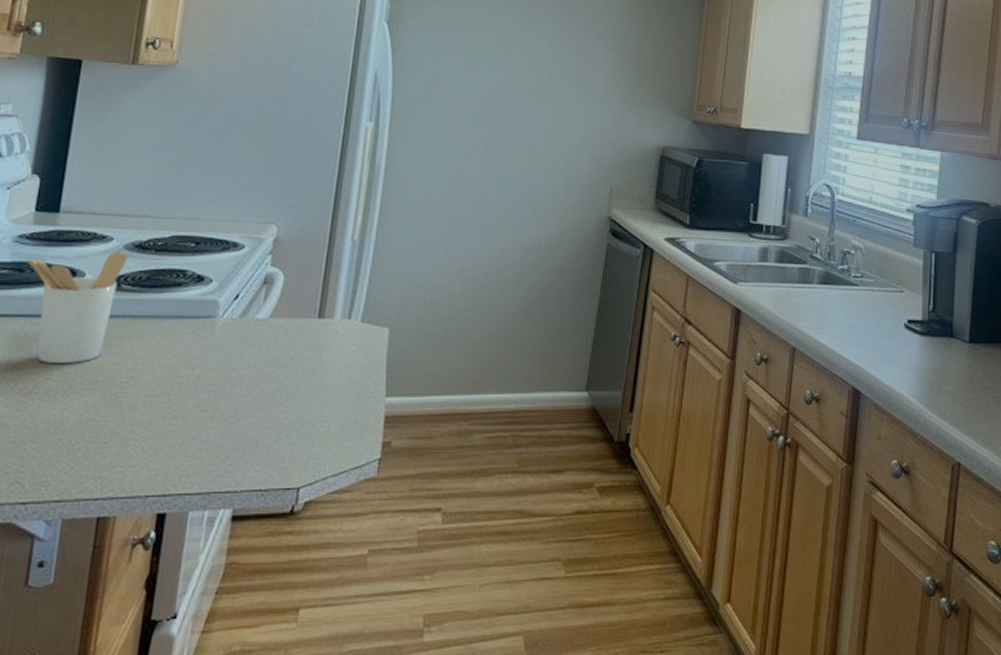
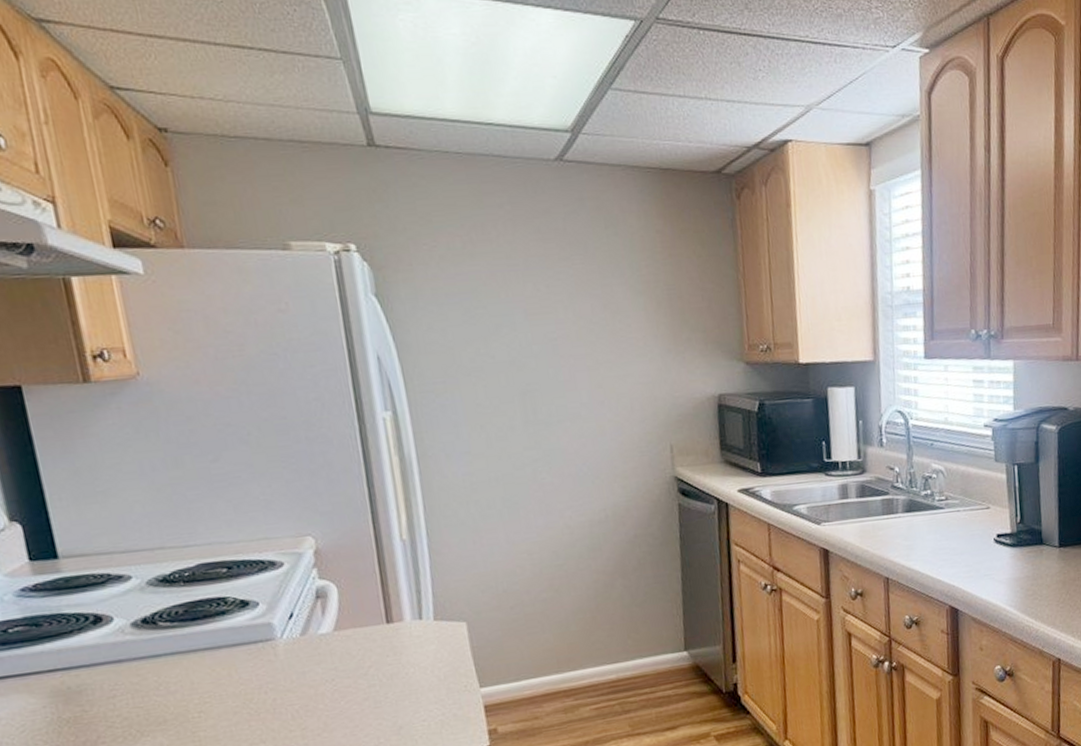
utensil holder: present [26,252,128,364] -> none [40,589,161,712]

